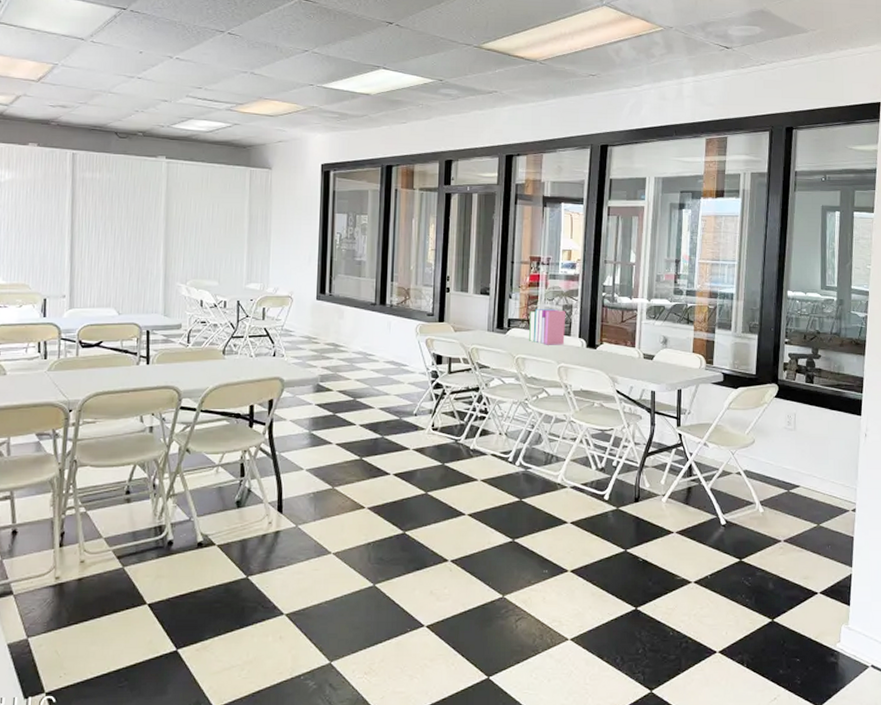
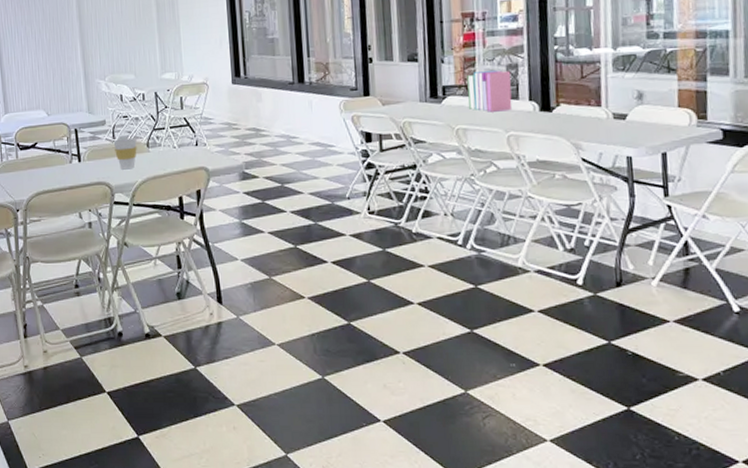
cup: none [187,344,212,375] -> present [113,138,137,170]

